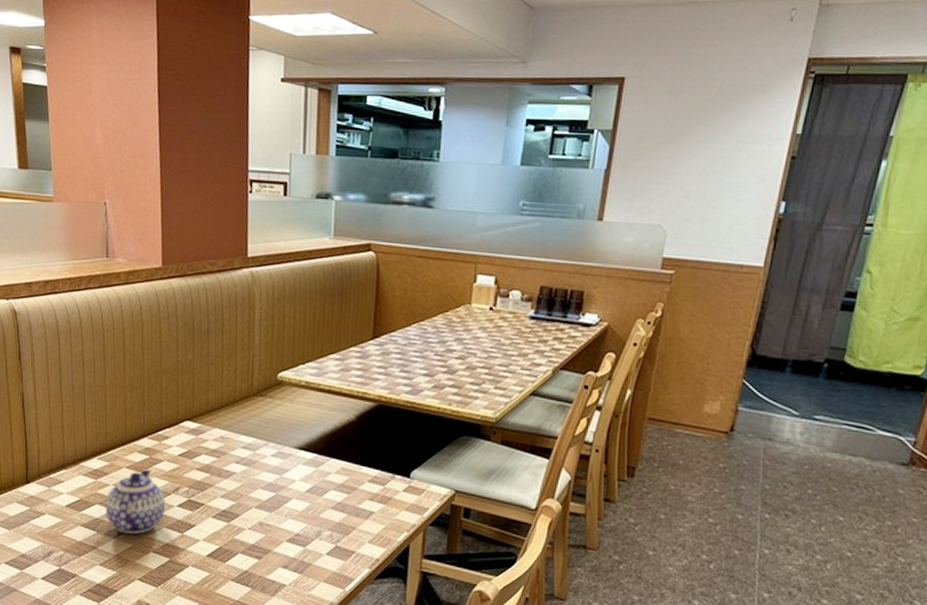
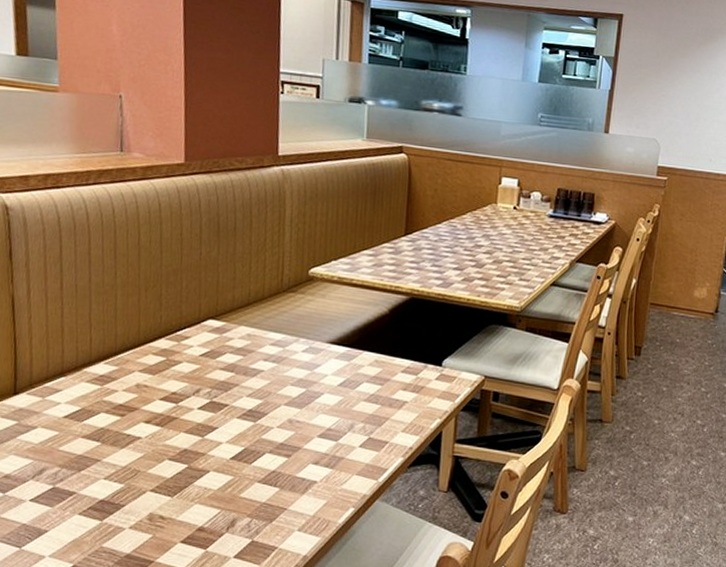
teapot: present [105,469,166,535] -> none [112,372,185,442]

